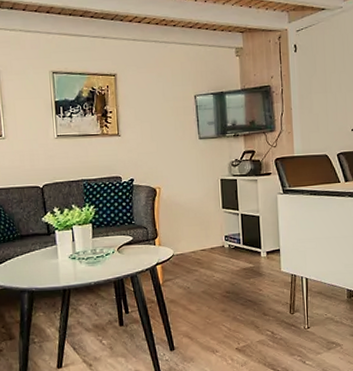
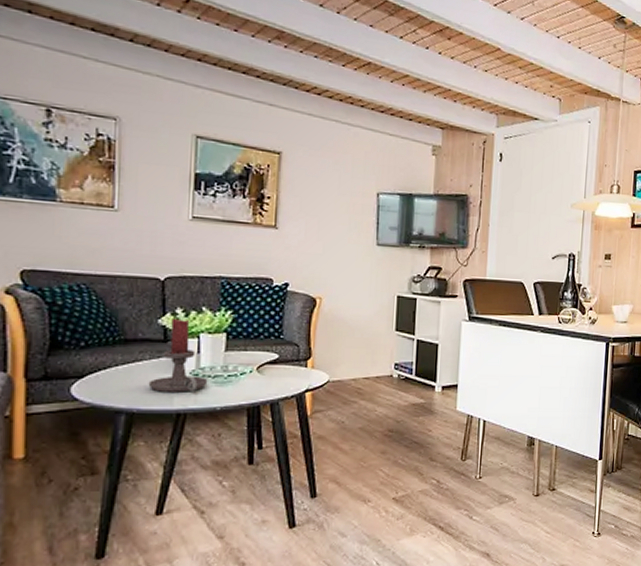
candle holder: none [40,216,83,274] -> present [148,318,208,392]

